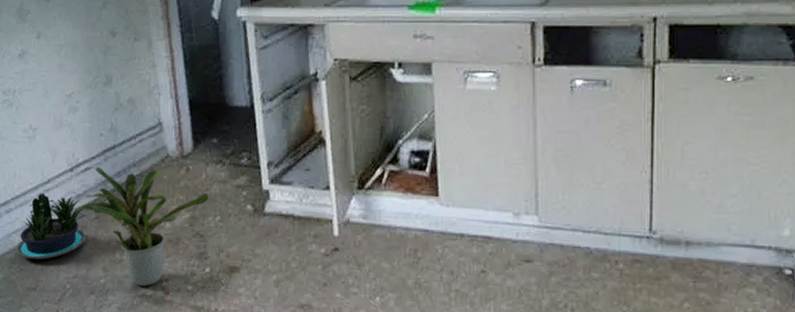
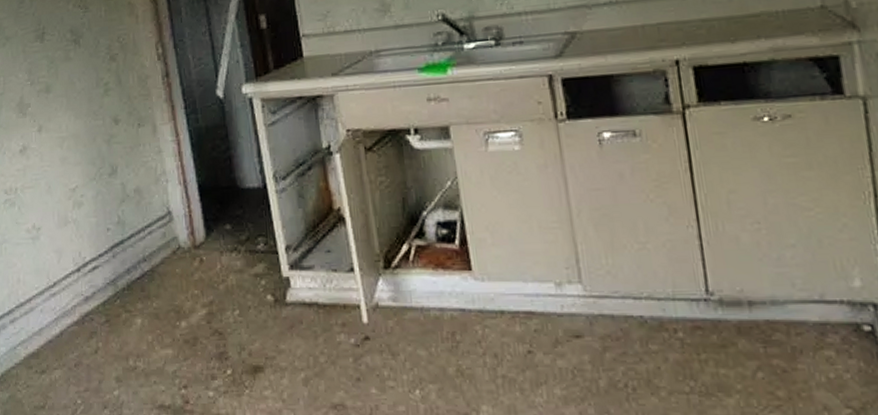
potted plant: present [16,193,89,260] -> none [22,298,99,373]
potted plant: present [77,166,209,287] -> none [85,258,226,396]

